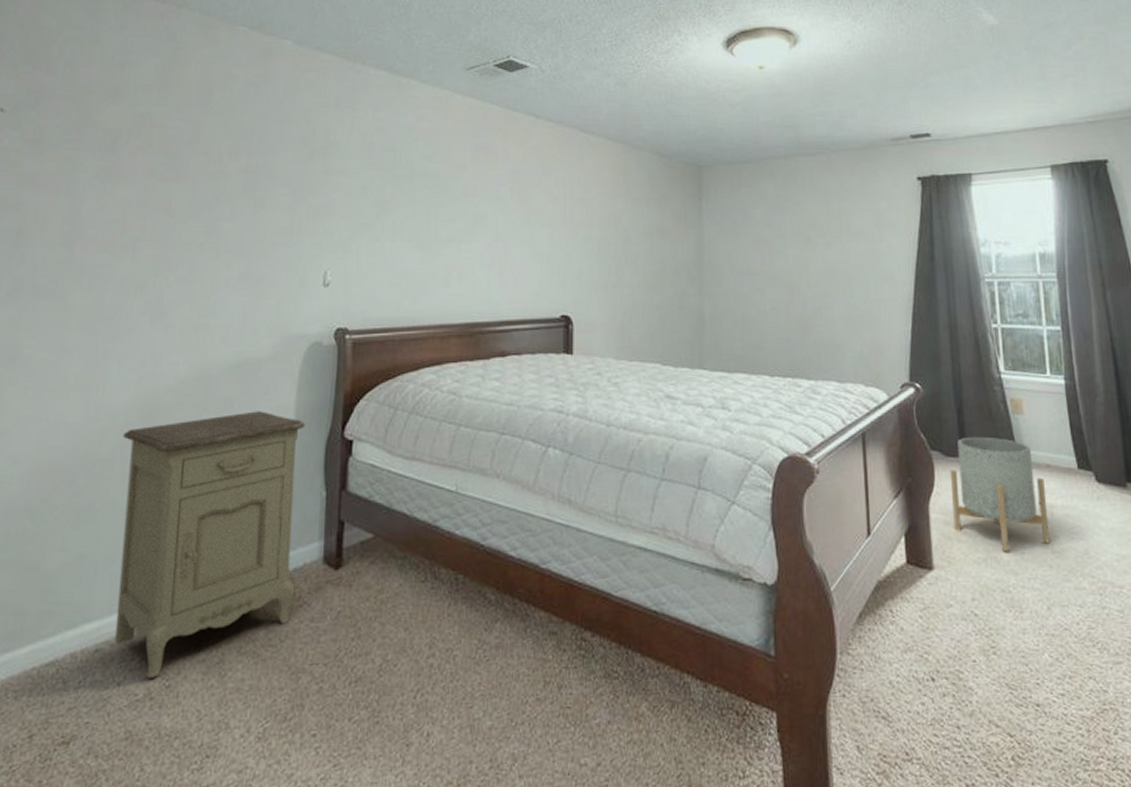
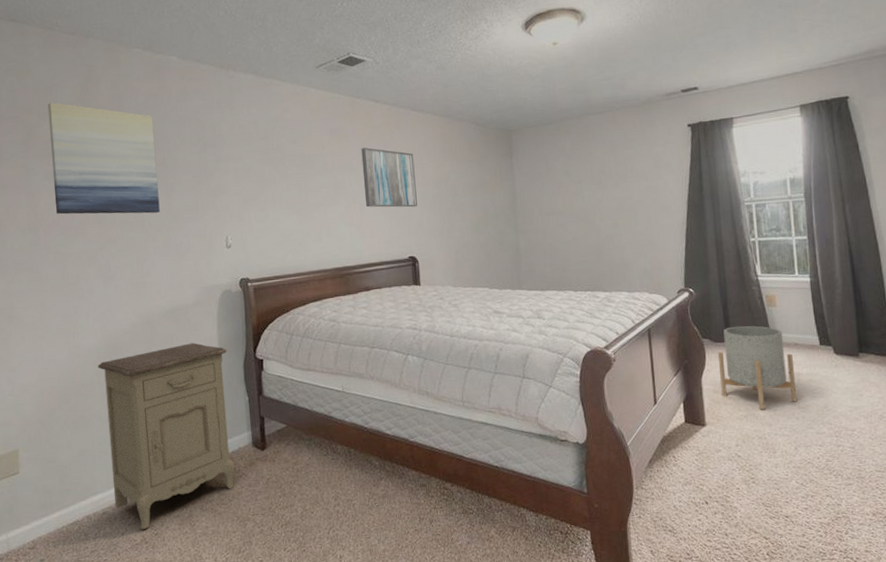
wall art: none [101,81,250,233] -> present [47,102,160,215]
wall art: none [511,173,578,252] -> present [361,147,417,208]

